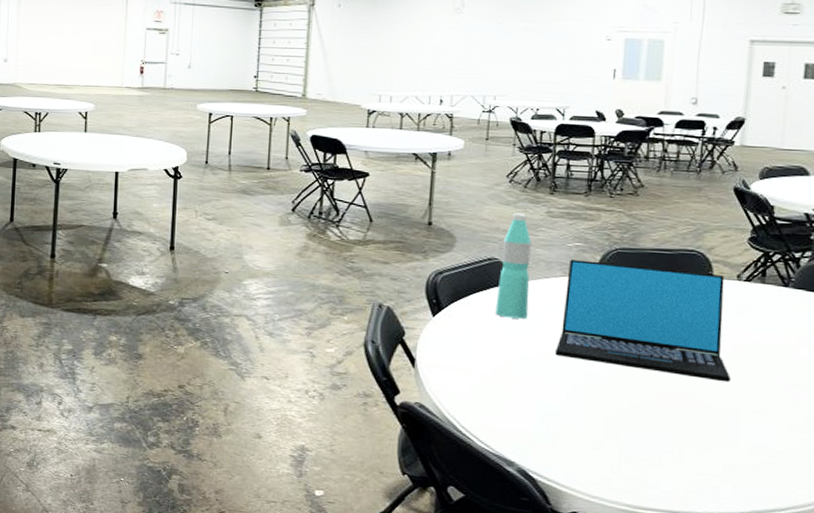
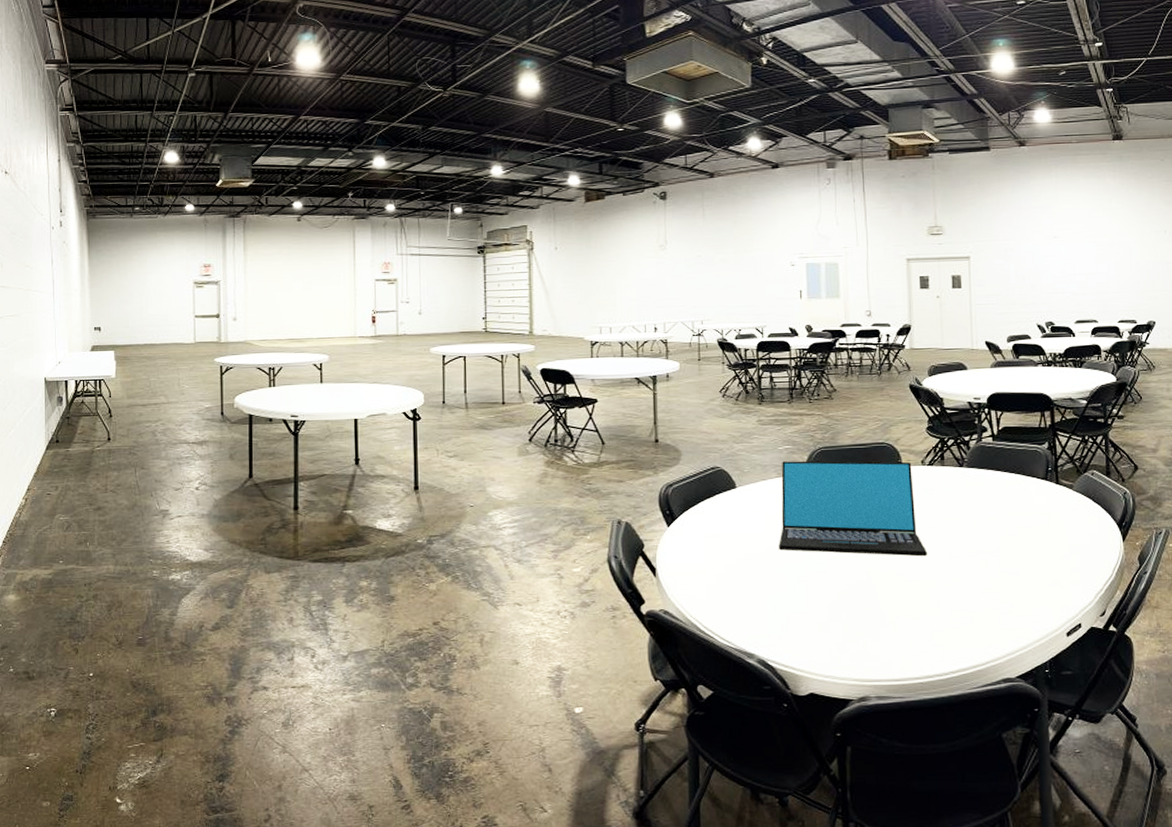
water bottle: present [495,213,532,319] -> none [722,424,751,520]

